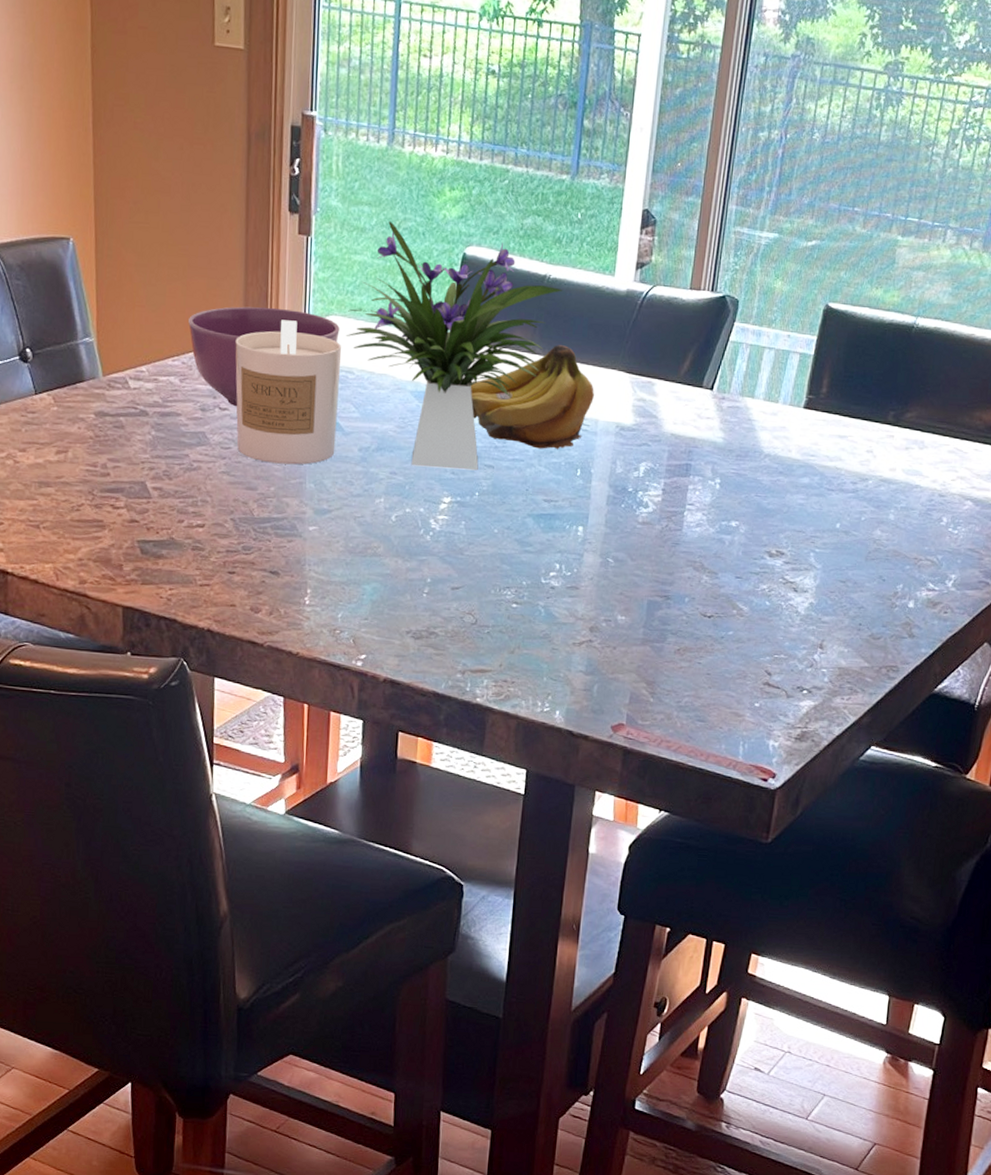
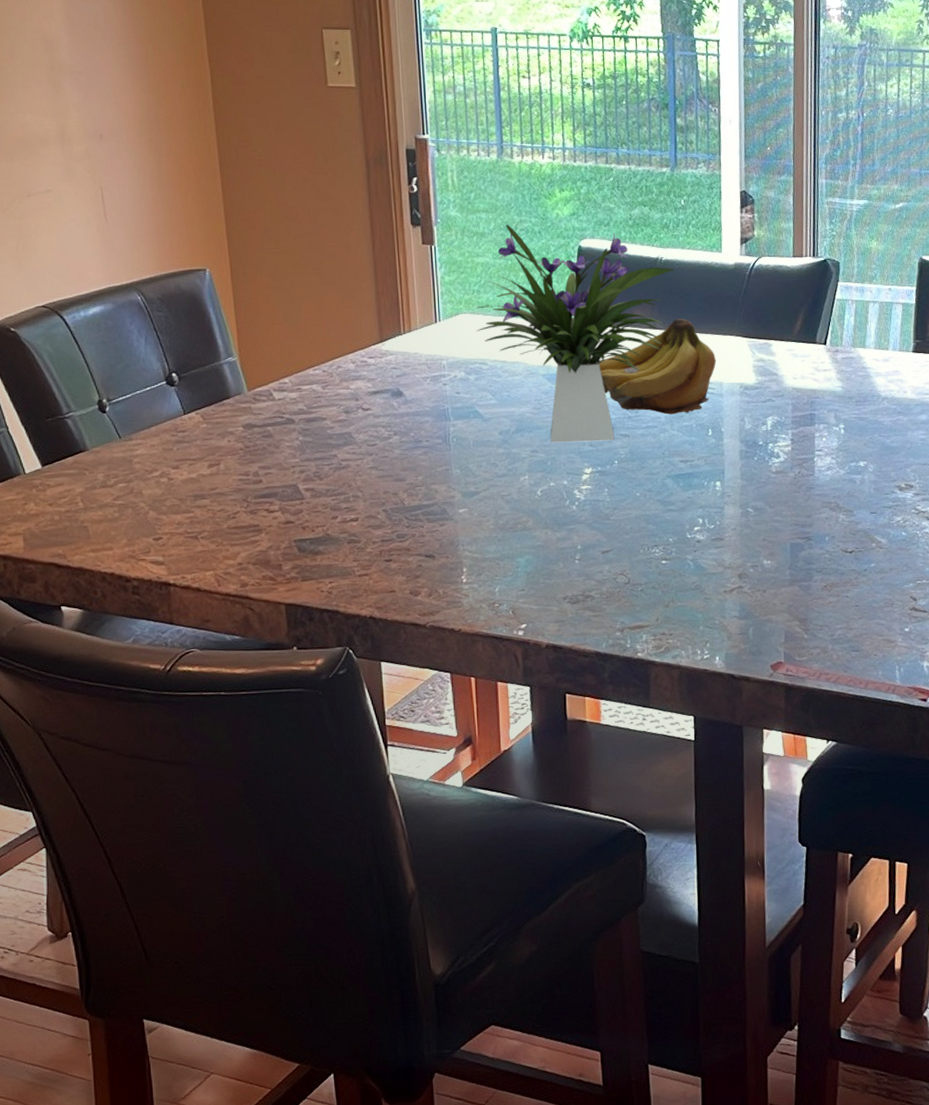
bowl: present [188,306,340,407] -> none [326,312,470,406]
candle: present [235,320,341,465] -> none [372,322,477,455]

